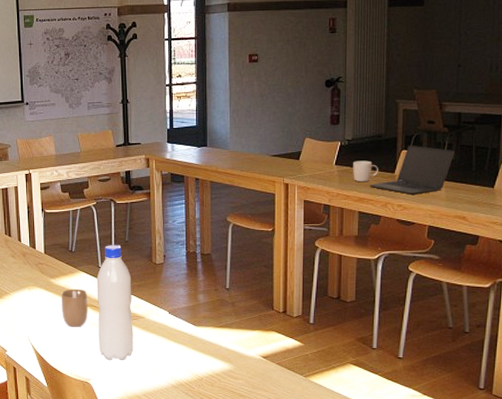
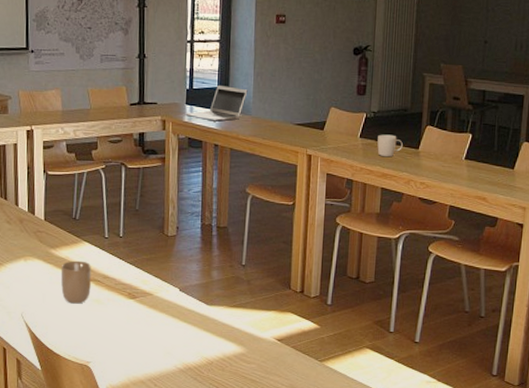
water bottle: present [96,245,133,360] -> none [101,213,141,341]
laptop: none [167,124,225,157] -> present [185,86,248,122]
laptop: present [369,145,454,195] -> none [393,120,478,173]

